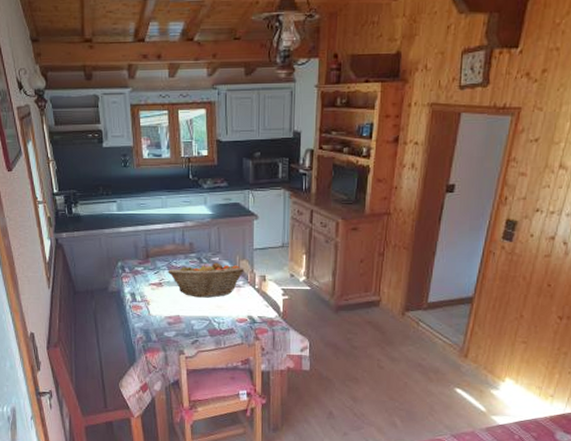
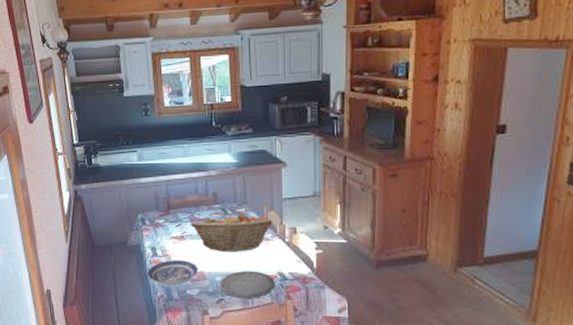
plate: none [127,305,175,329] -> present [148,260,198,286]
plate: none [194,315,245,340] -> present [219,271,275,299]

